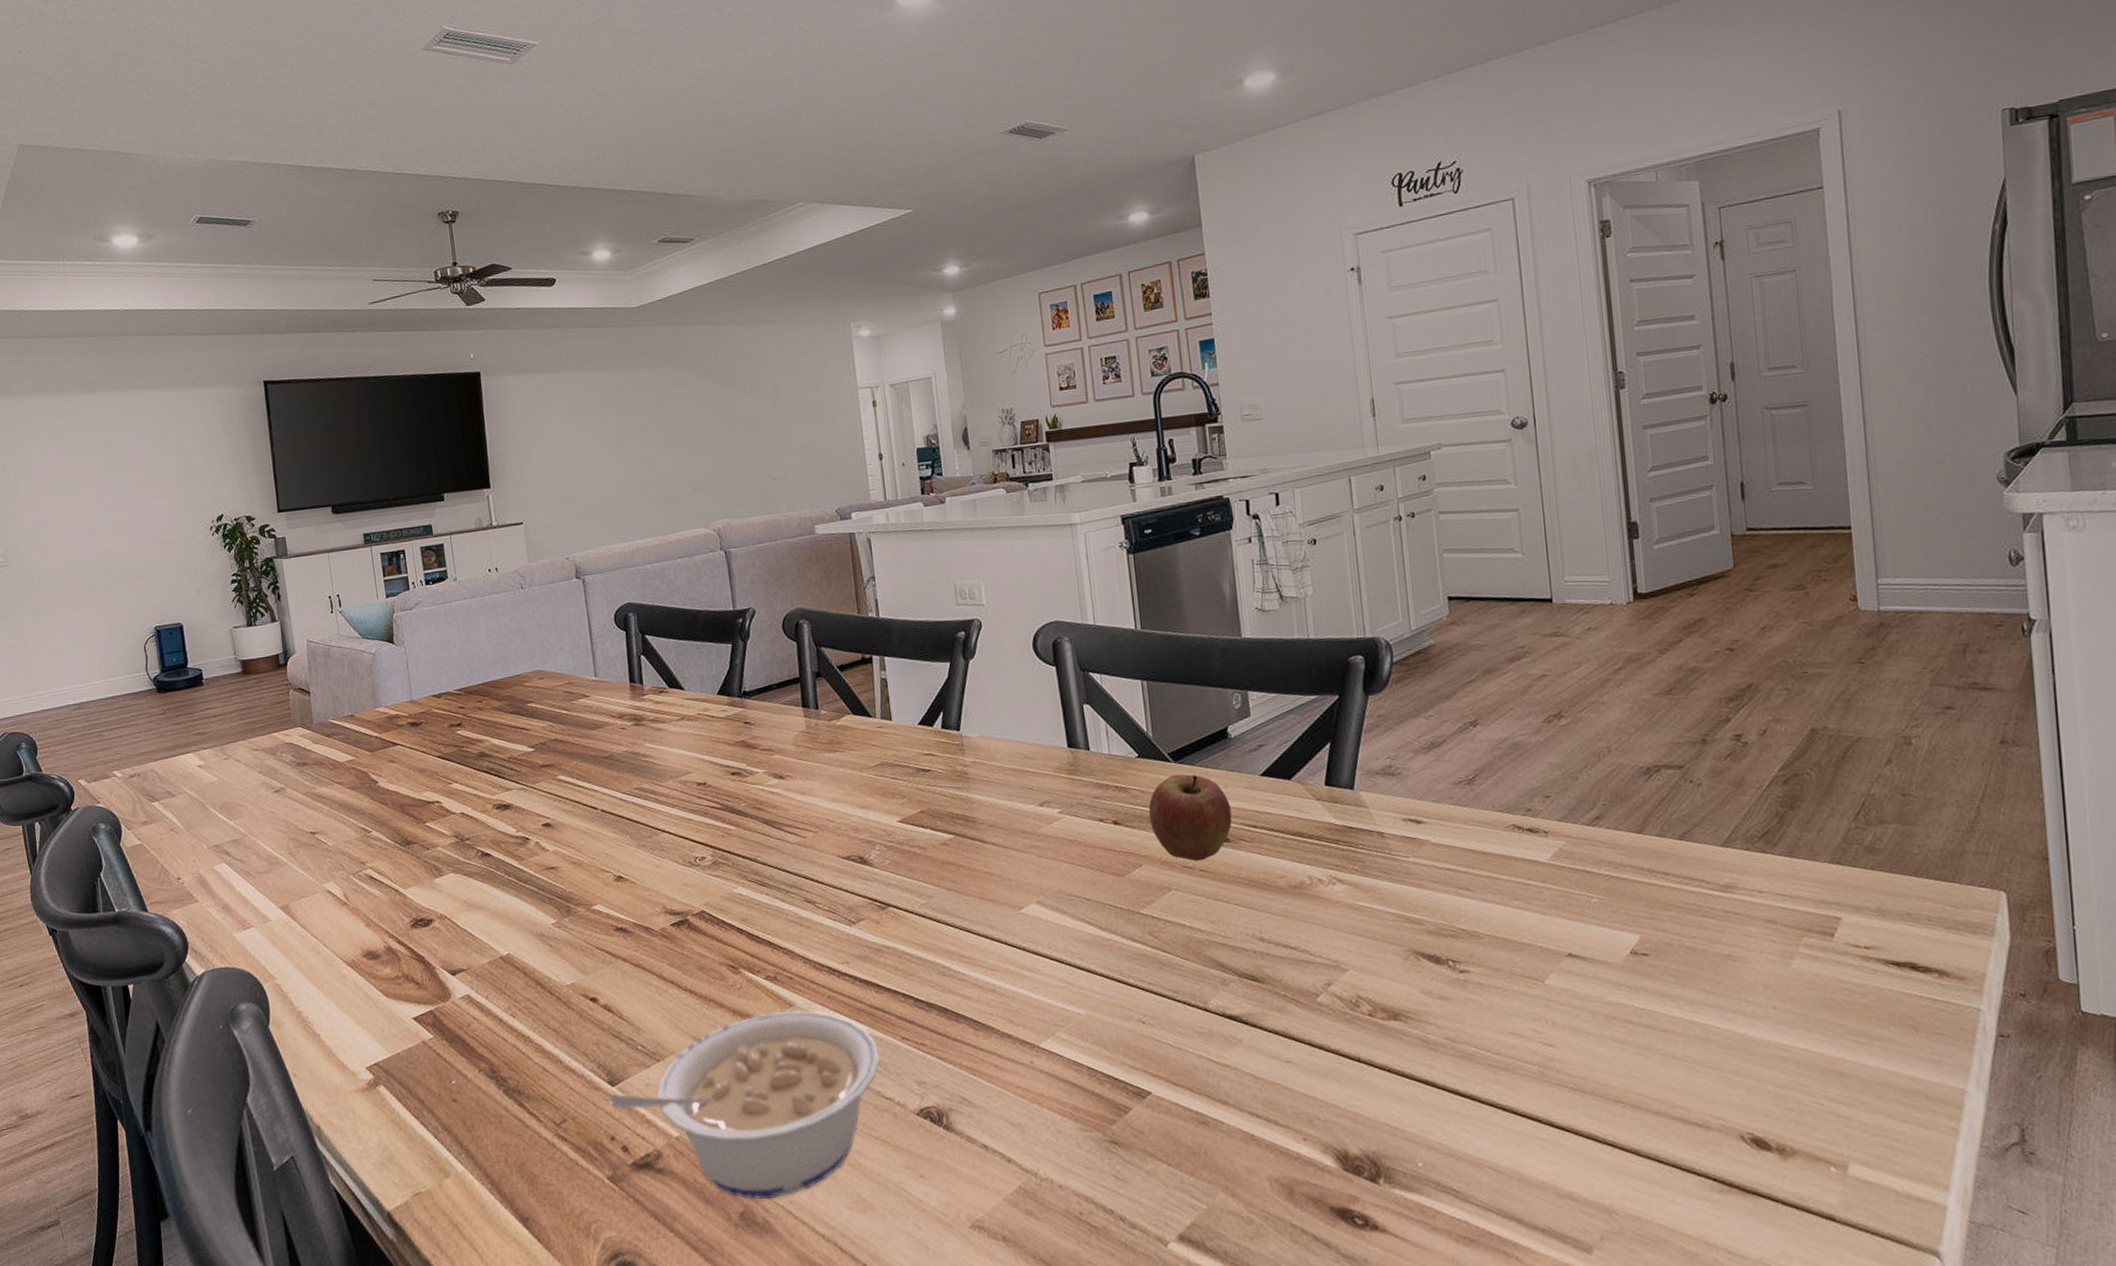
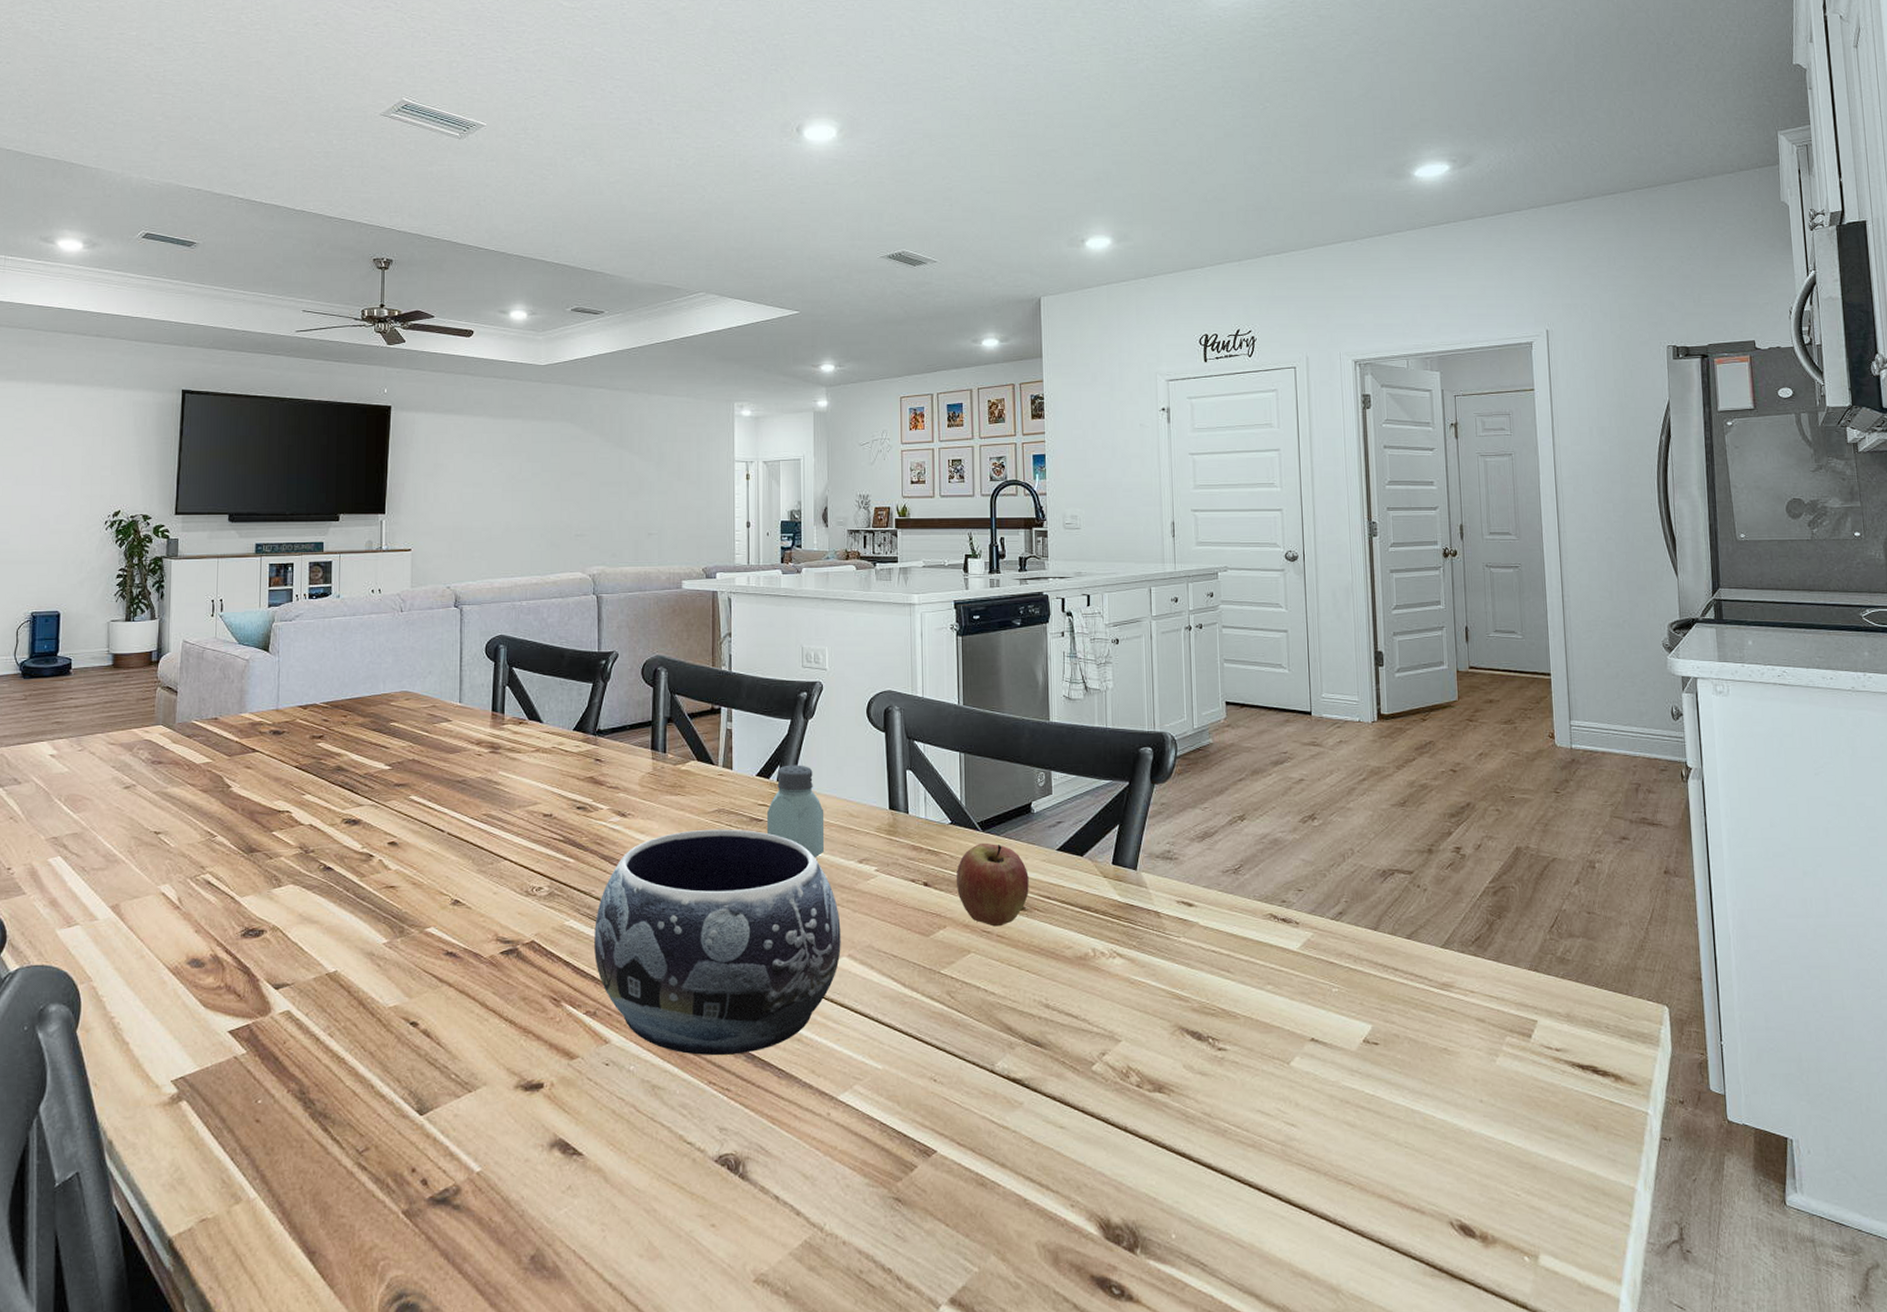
legume: present [608,1010,880,1200] -> none [414,1047,685,1243]
decorative bowl: none [764,781,1029,1012] -> present [594,829,841,1055]
saltshaker: none [933,709,1001,805] -> present [766,765,825,858]

